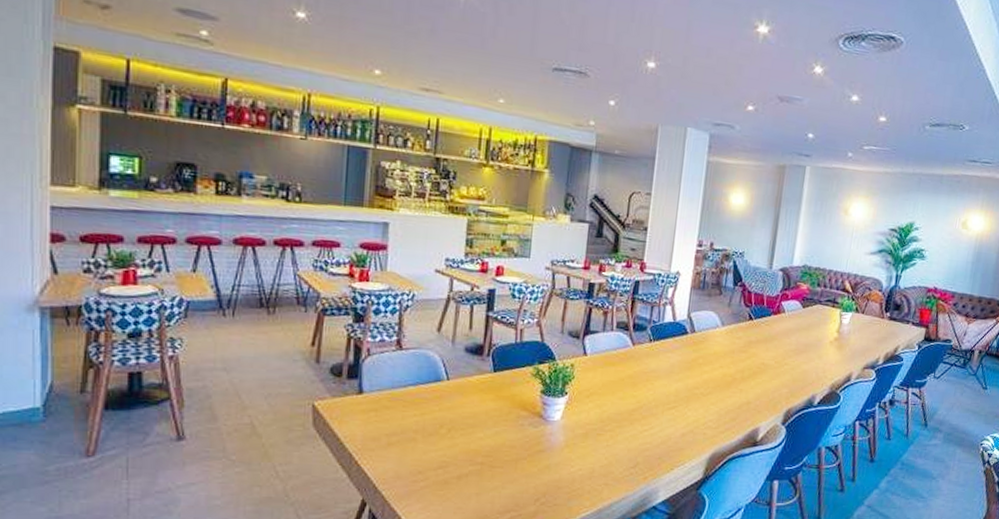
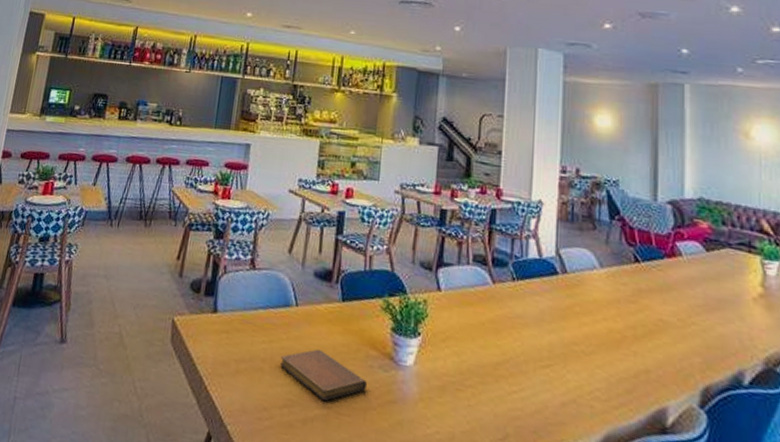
notebook: none [433,416,519,459] -> present [280,349,368,401]

